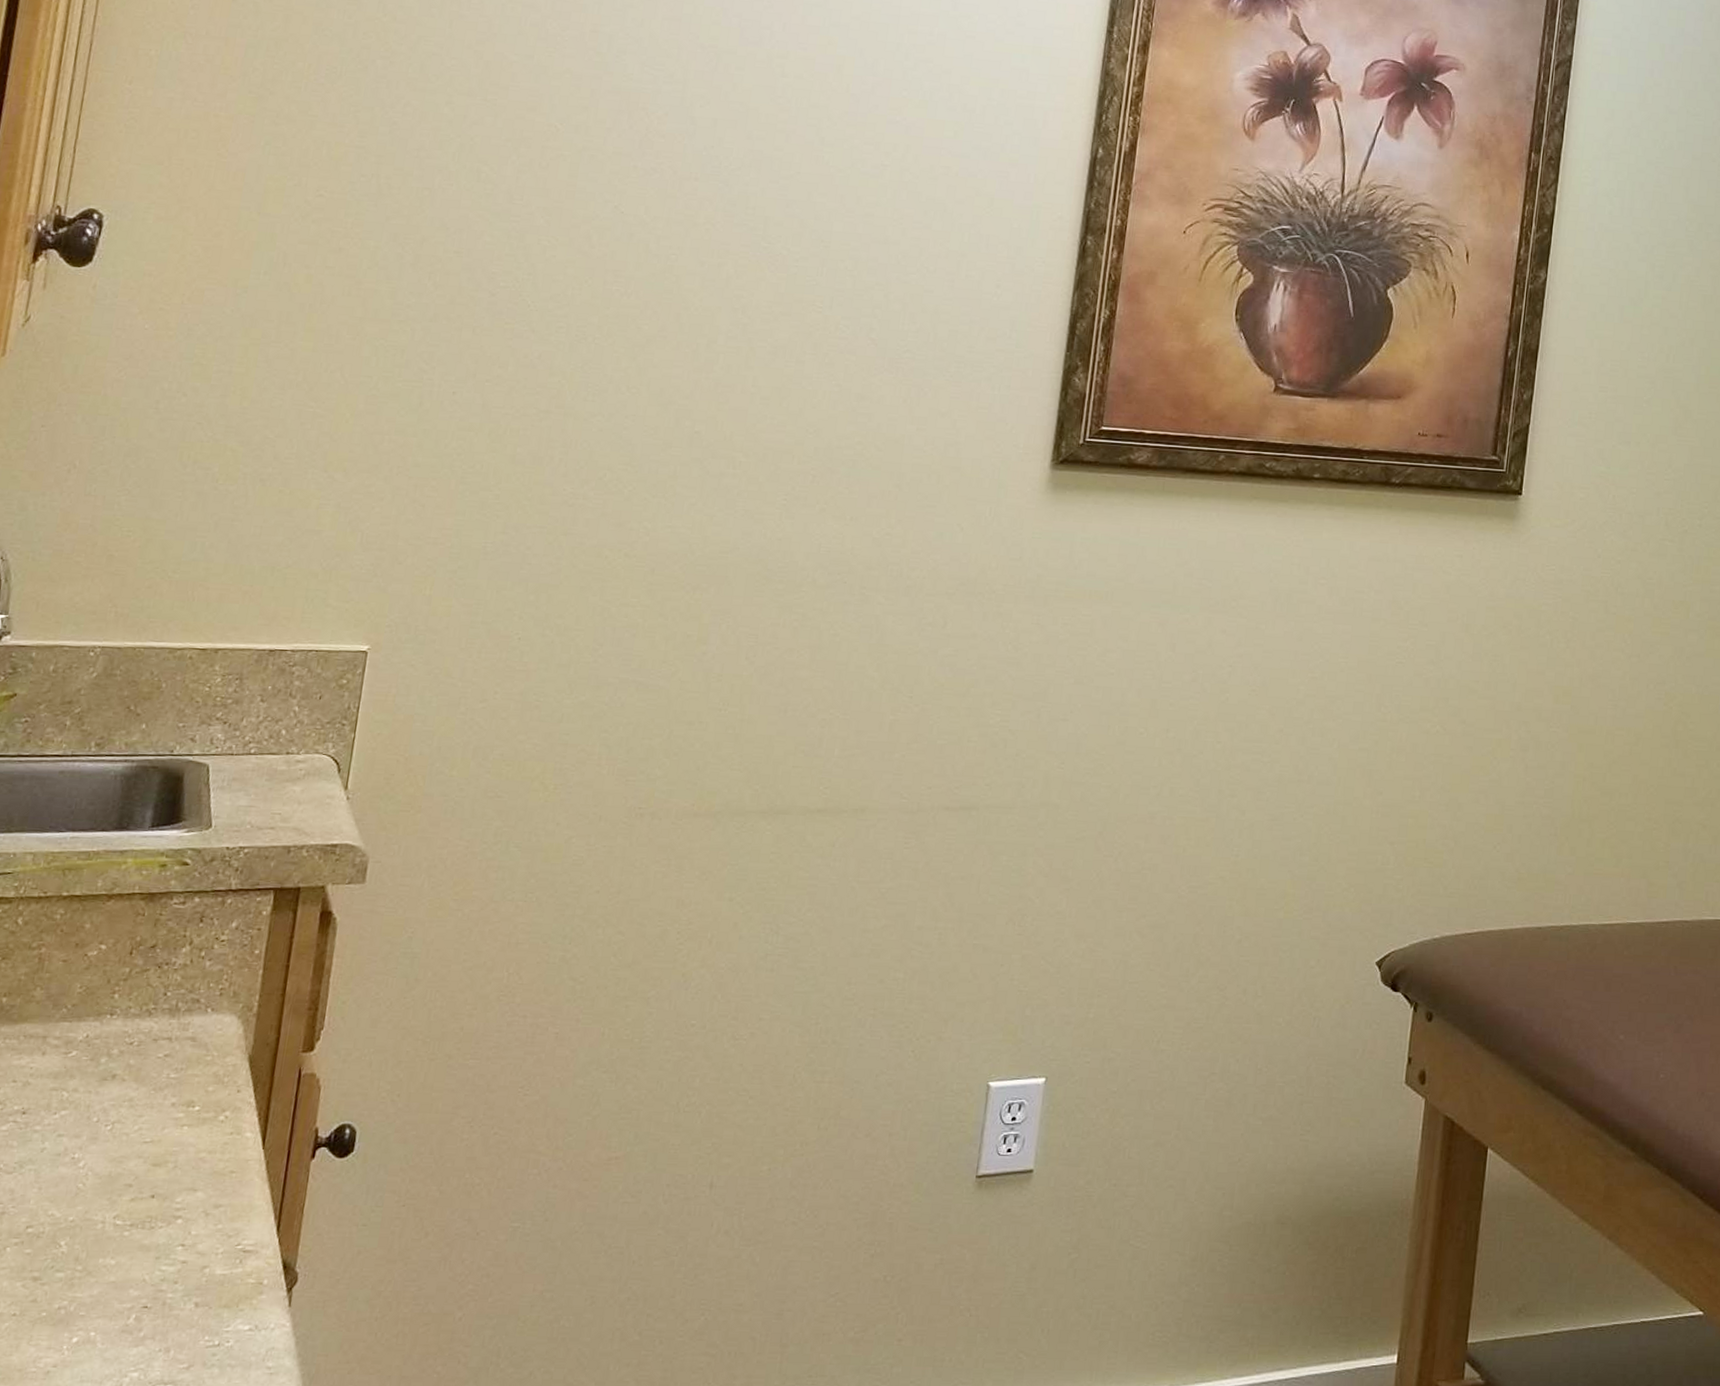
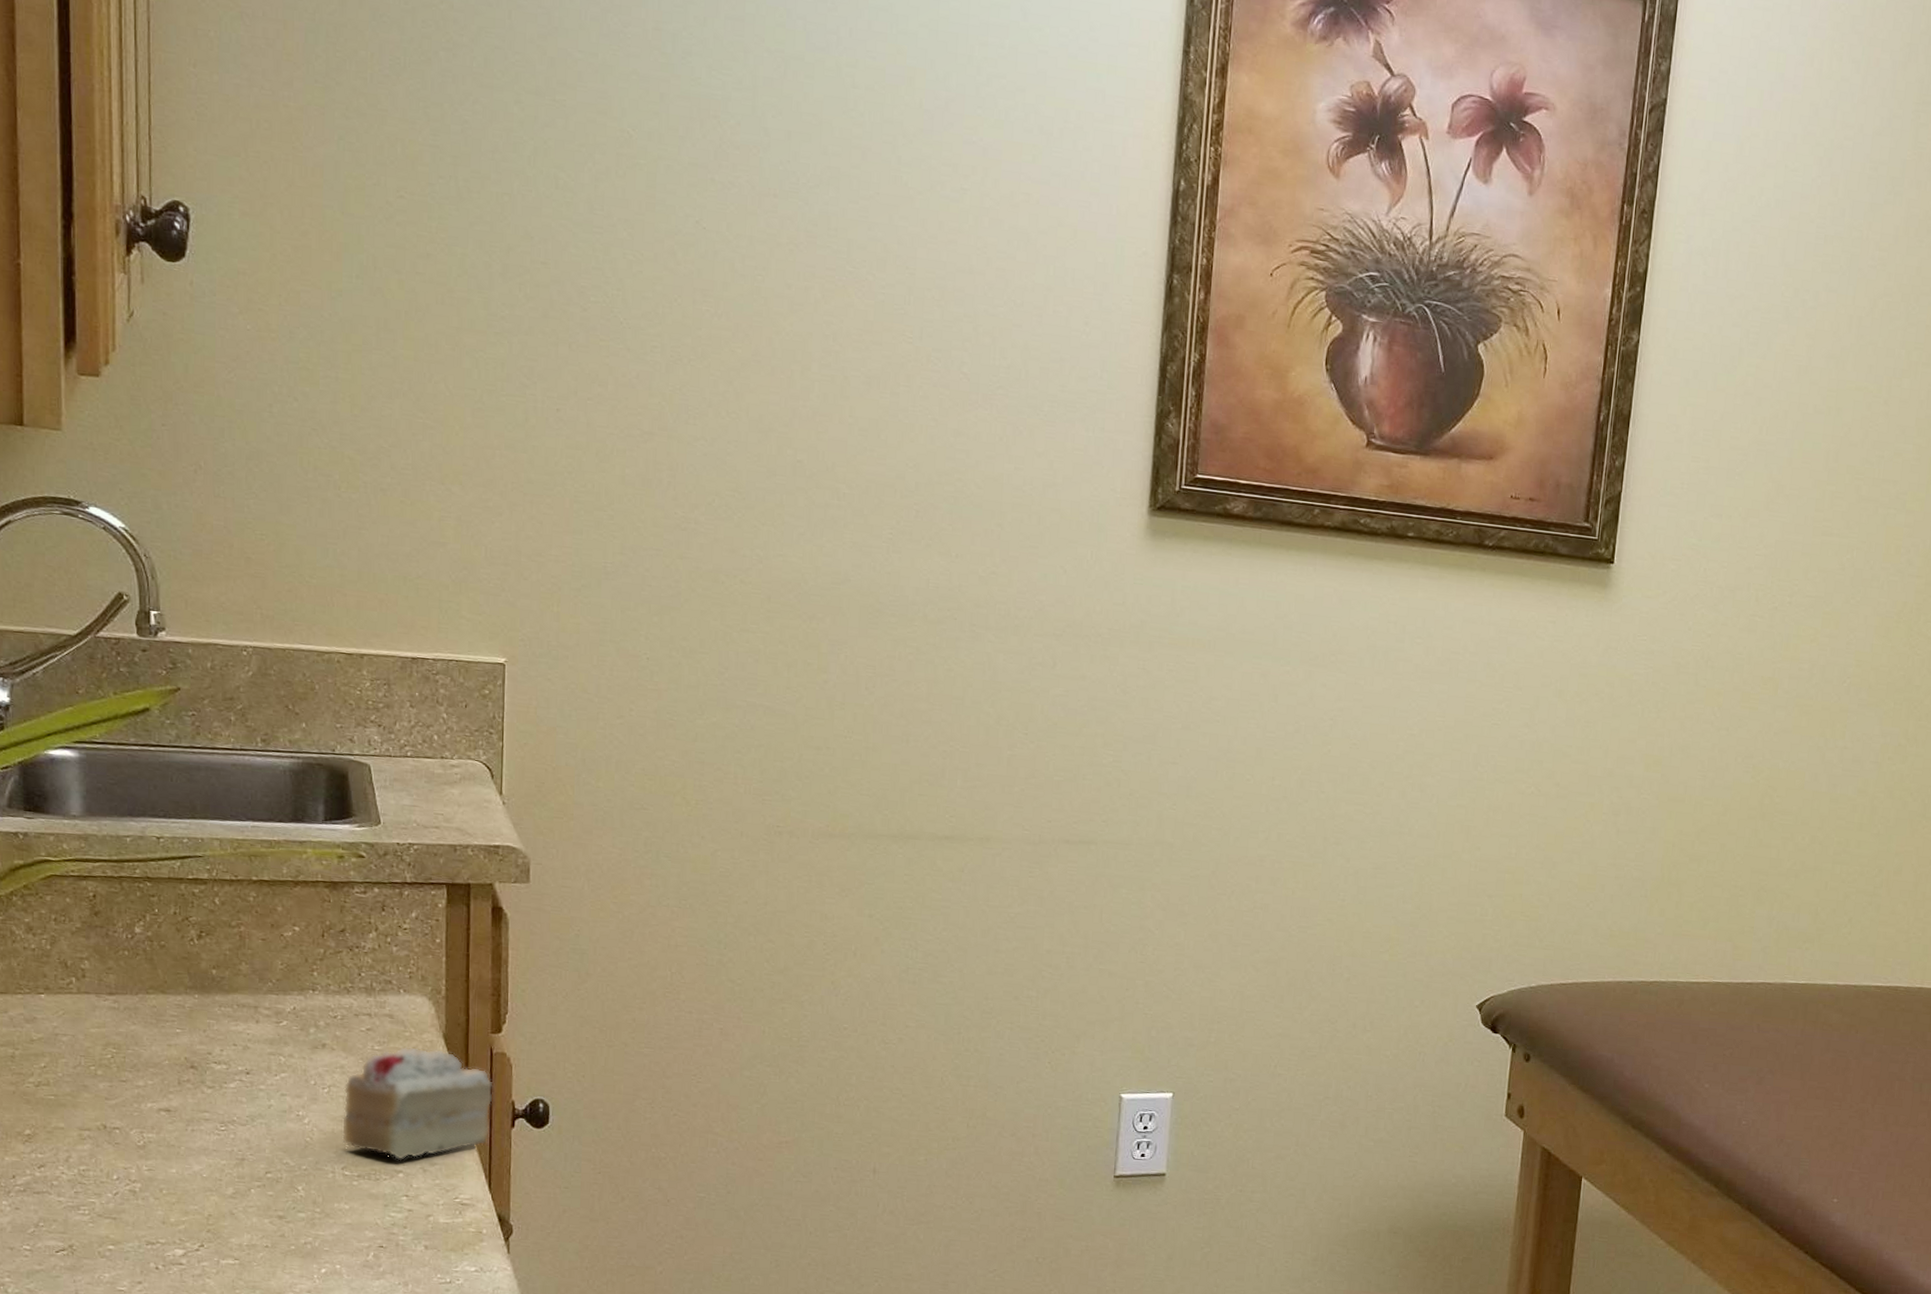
cake slice: none [119,1073,298,1204] -> present [341,1047,493,1160]

